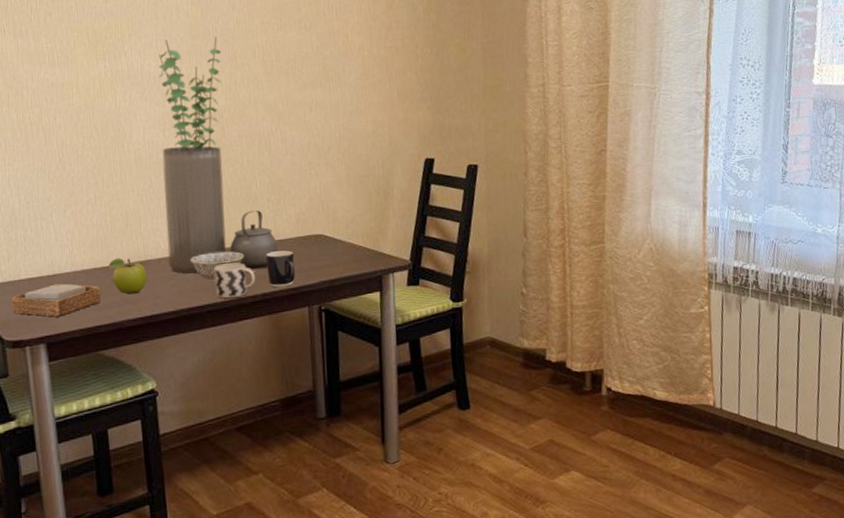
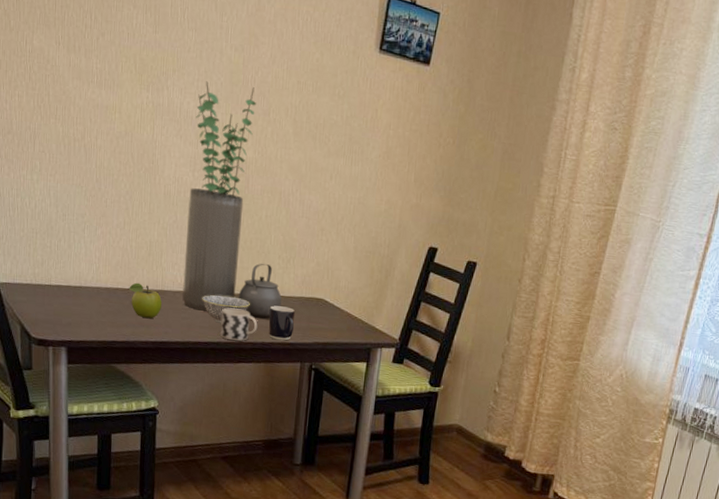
napkin holder: present [12,283,102,317] -> none [41,295,120,326]

